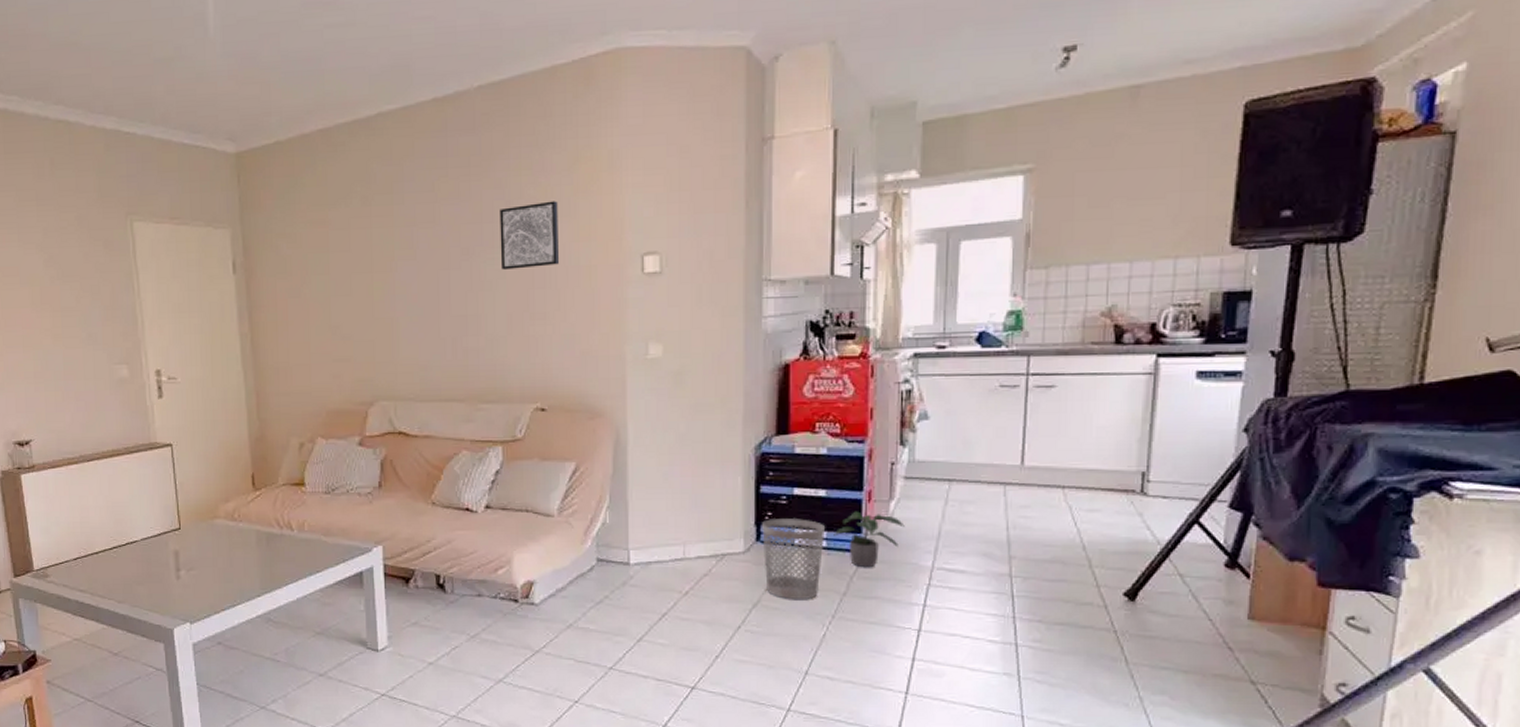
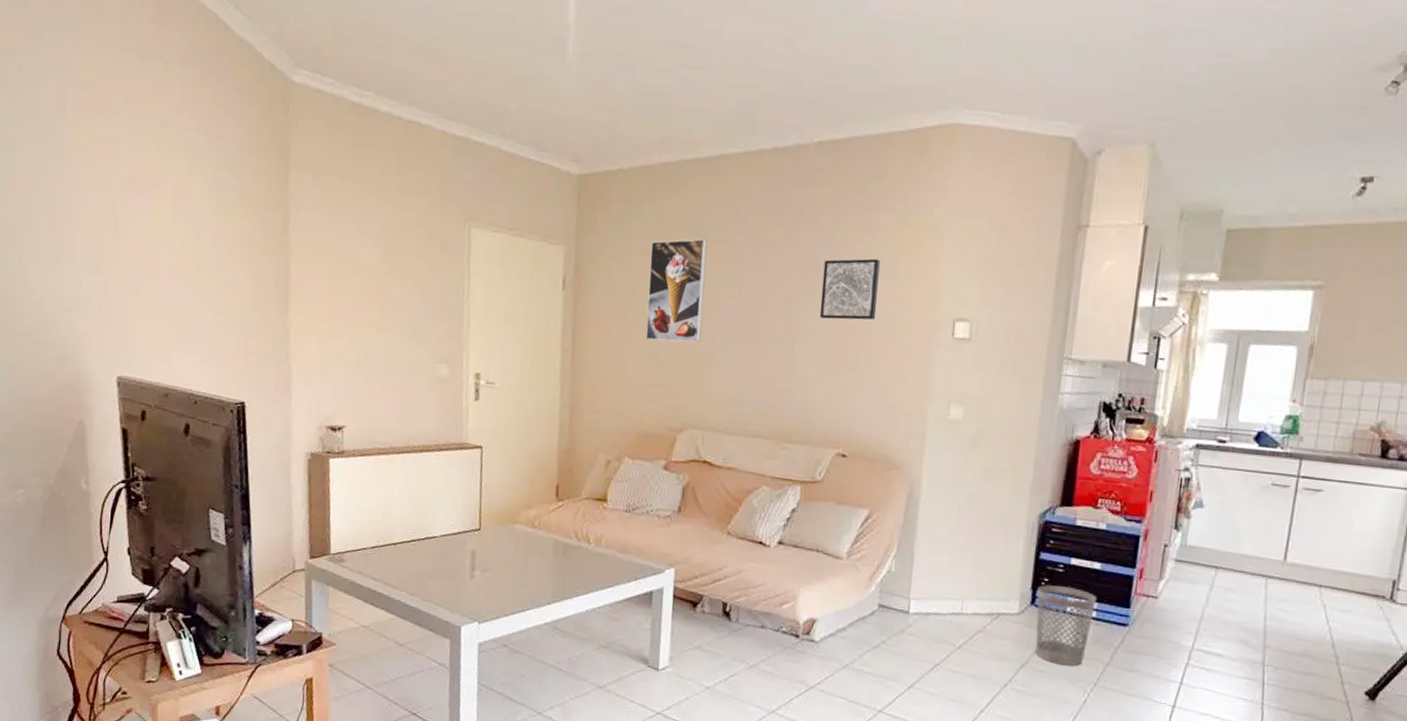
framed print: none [317,204,381,315] -> present [645,239,707,342]
potted plant: present [834,511,905,568] -> none [1103,586,1171,642]

